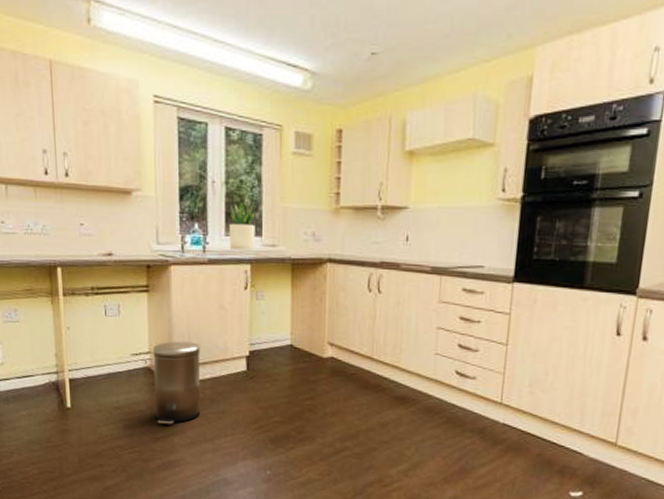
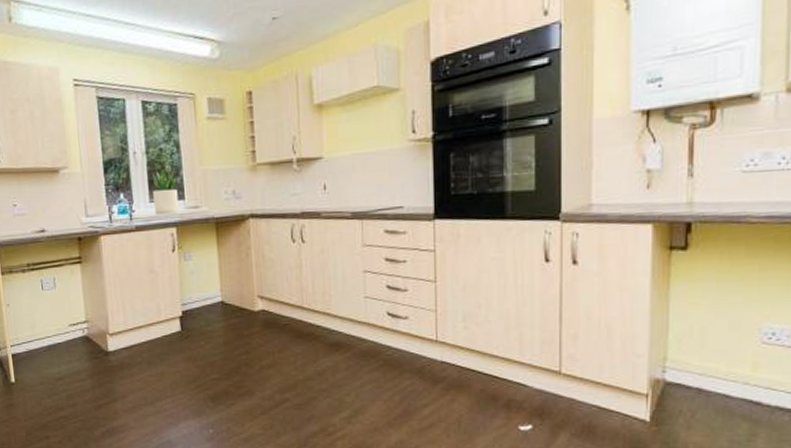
pedal bin: present [153,341,200,425] -> none [89,307,139,391]

